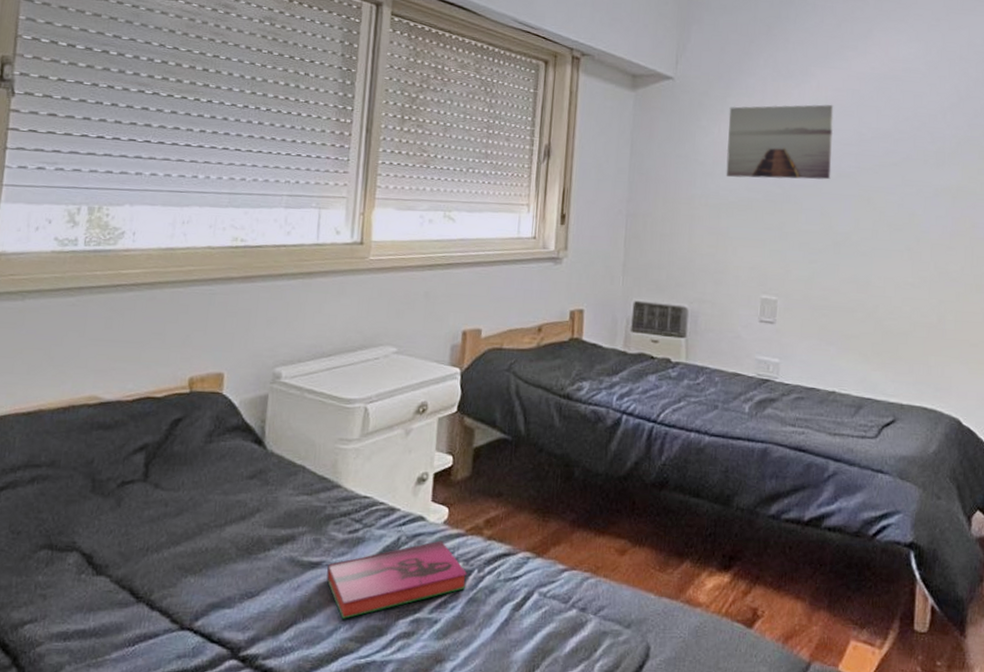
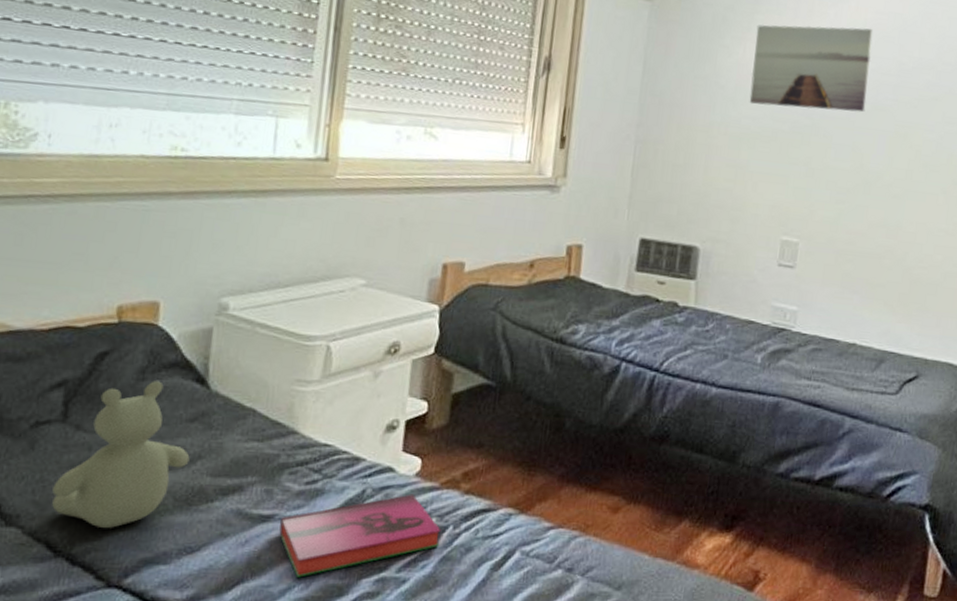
stuffed bear: none [135,443,250,577] -> present [52,381,190,529]

